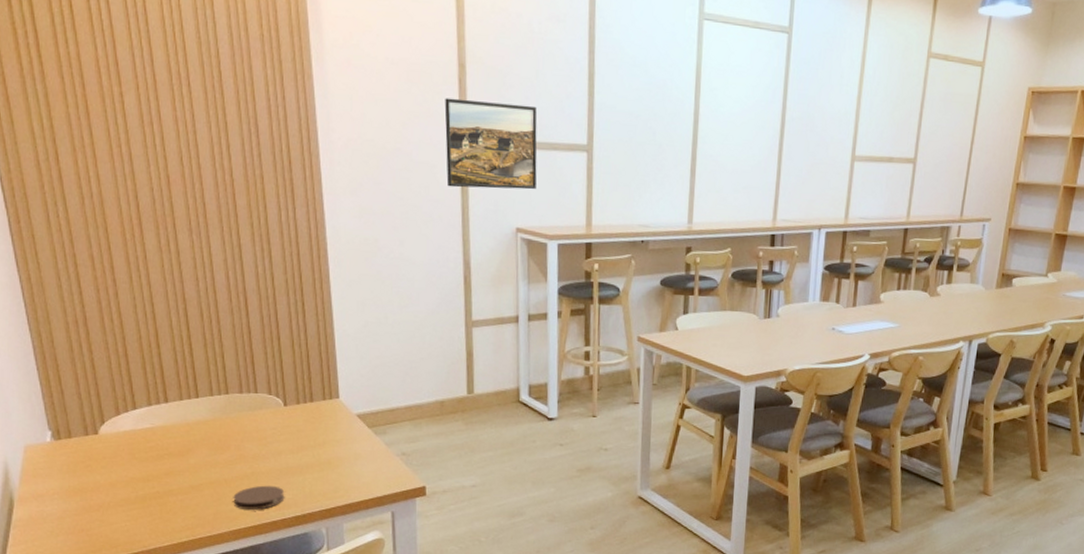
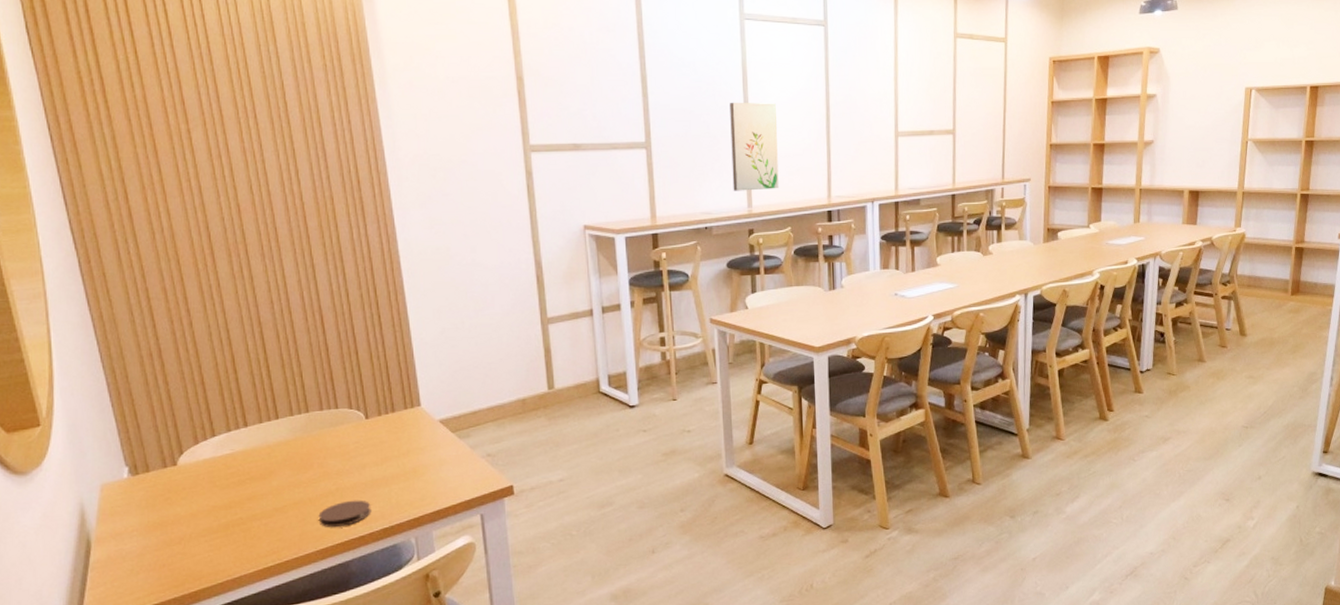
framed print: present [444,98,537,190] -> none [506,109,600,192]
wall art: none [674,109,728,207] -> present [730,102,779,191]

